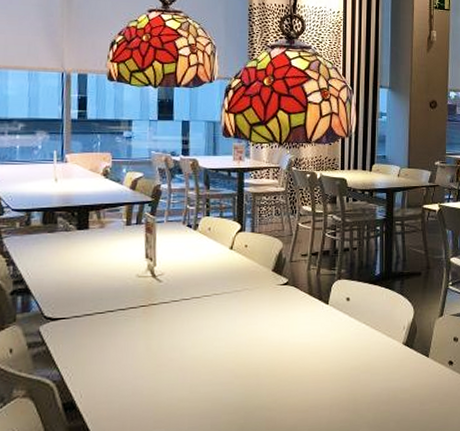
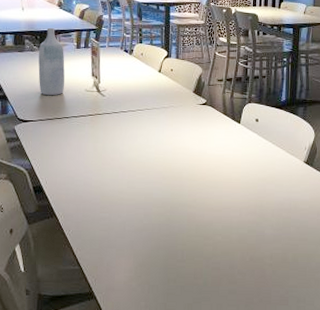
bottle: none [74,201,110,286] -> present [38,27,65,96]

